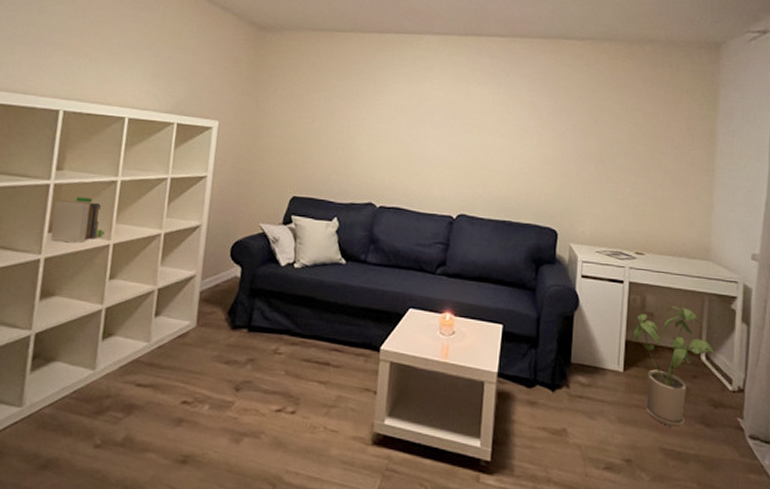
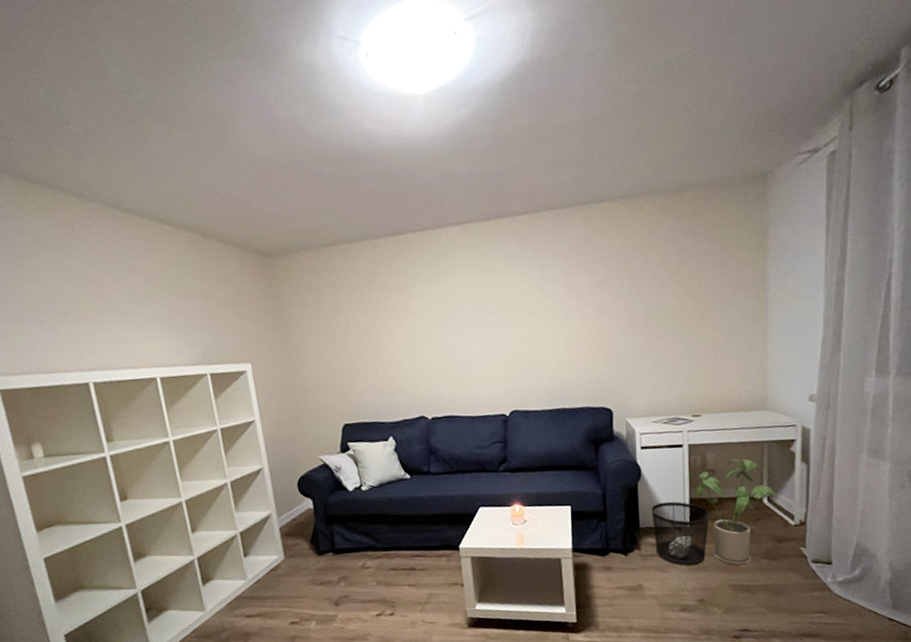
books: present [51,197,106,243] -> none [116,462,175,508]
waste bin: none [584,338,645,418] -> present [651,501,710,566]

